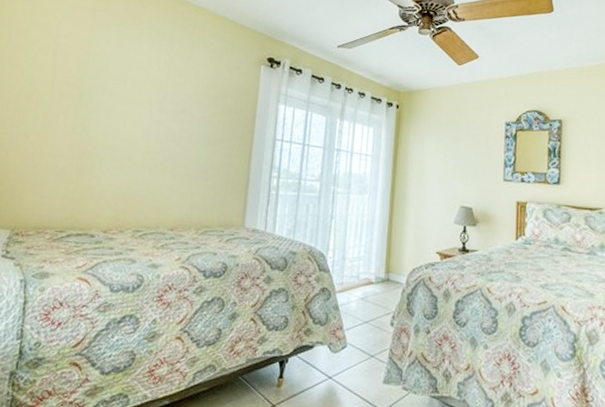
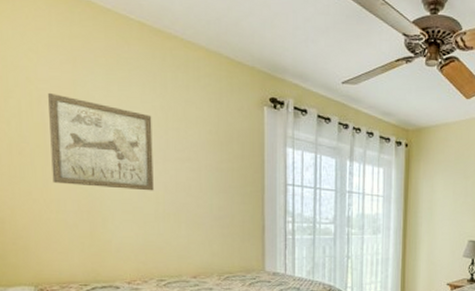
wall art: none [51,47,155,140] -> present [48,93,154,191]

